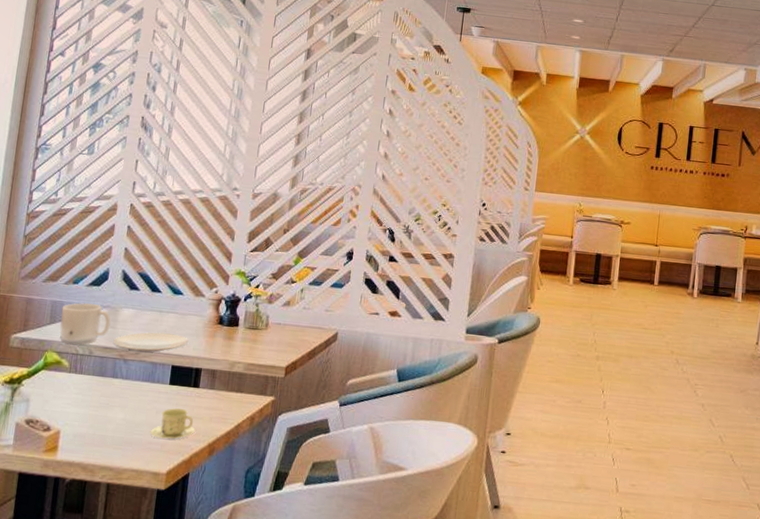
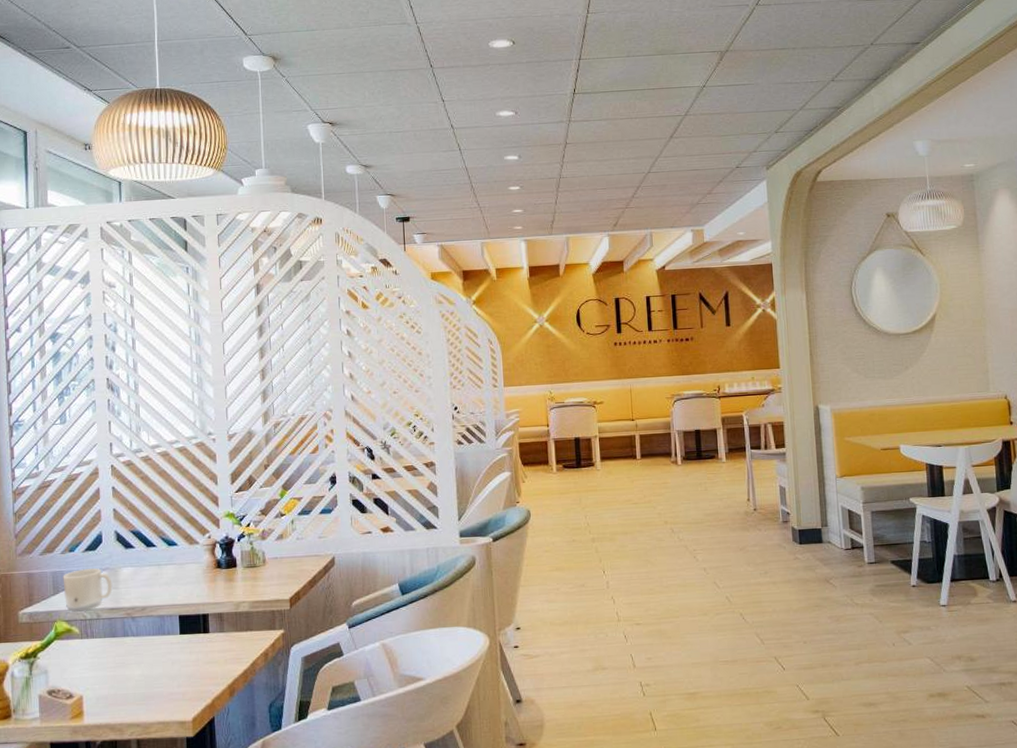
plate: present [113,332,189,353] -> none [118,584,191,608]
cup and saucer: present [149,408,195,439] -> none [169,656,213,688]

